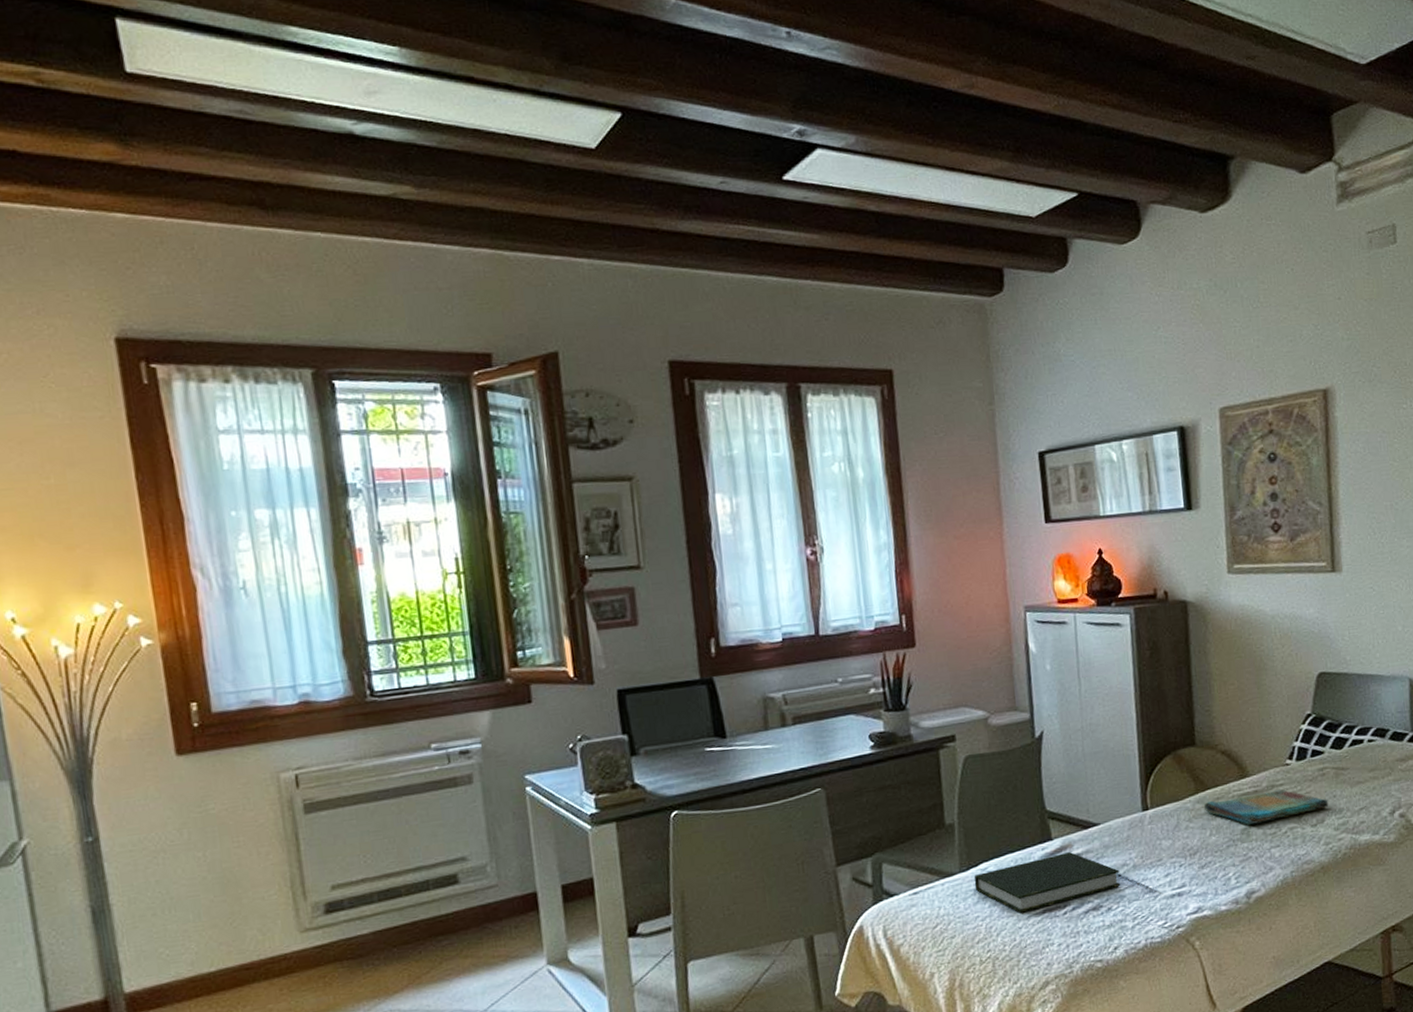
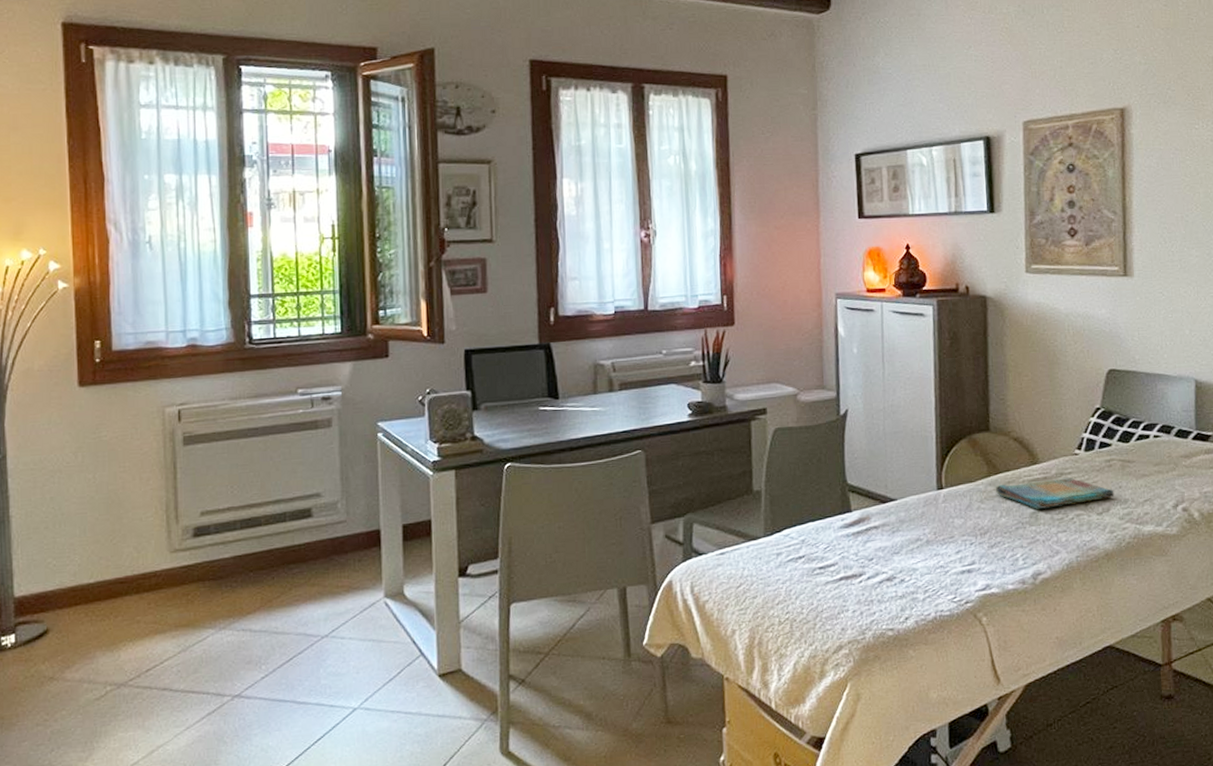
book: present [974,852,1121,913] -> none [777,524,914,579]

